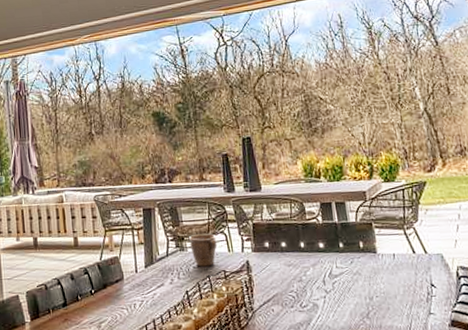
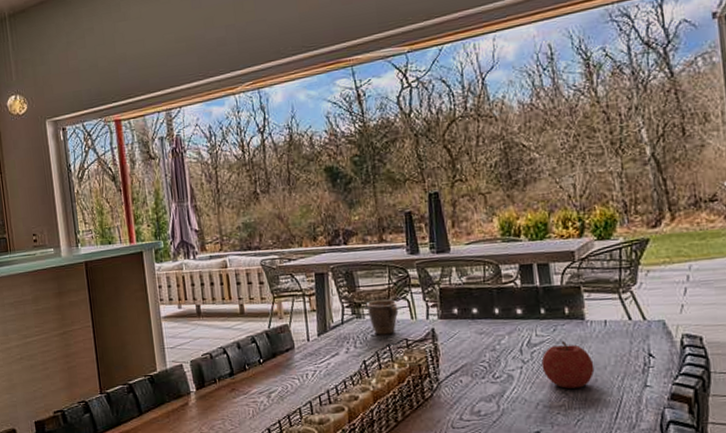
fruit: none [341,272,387,317] -> present [541,341,595,389]

